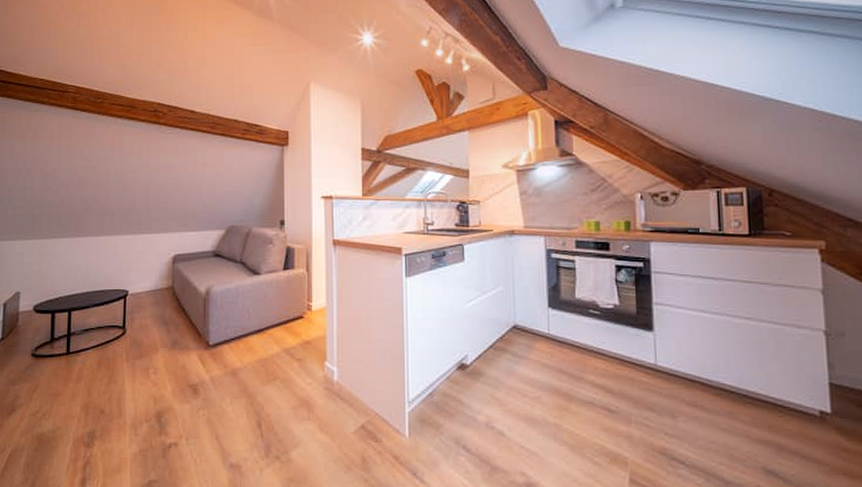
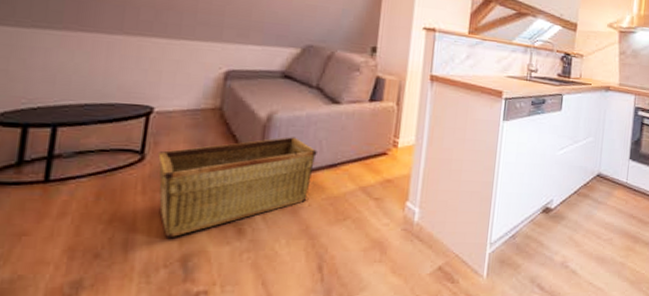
hamper: none [134,307,246,398] -> present [158,137,317,238]

